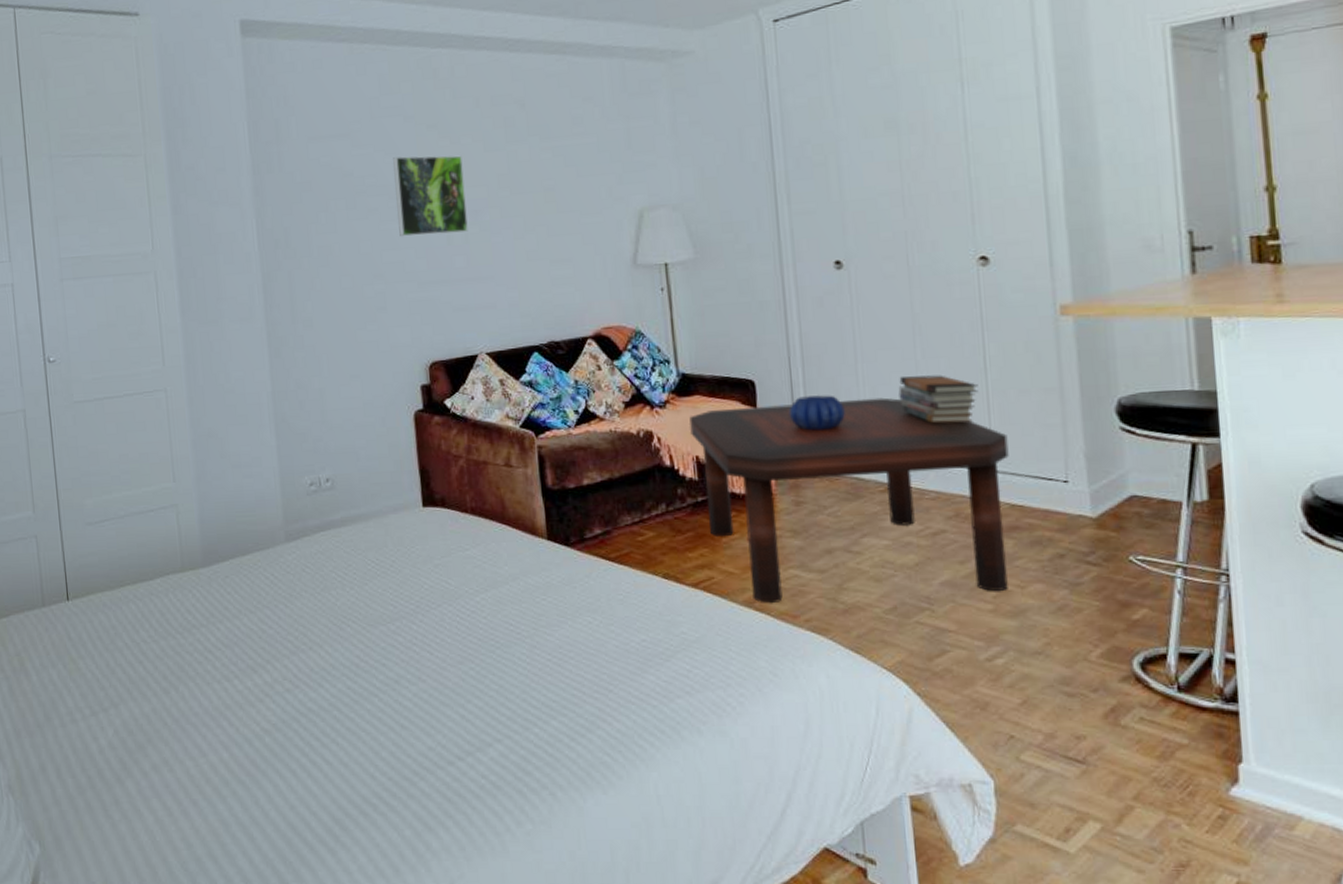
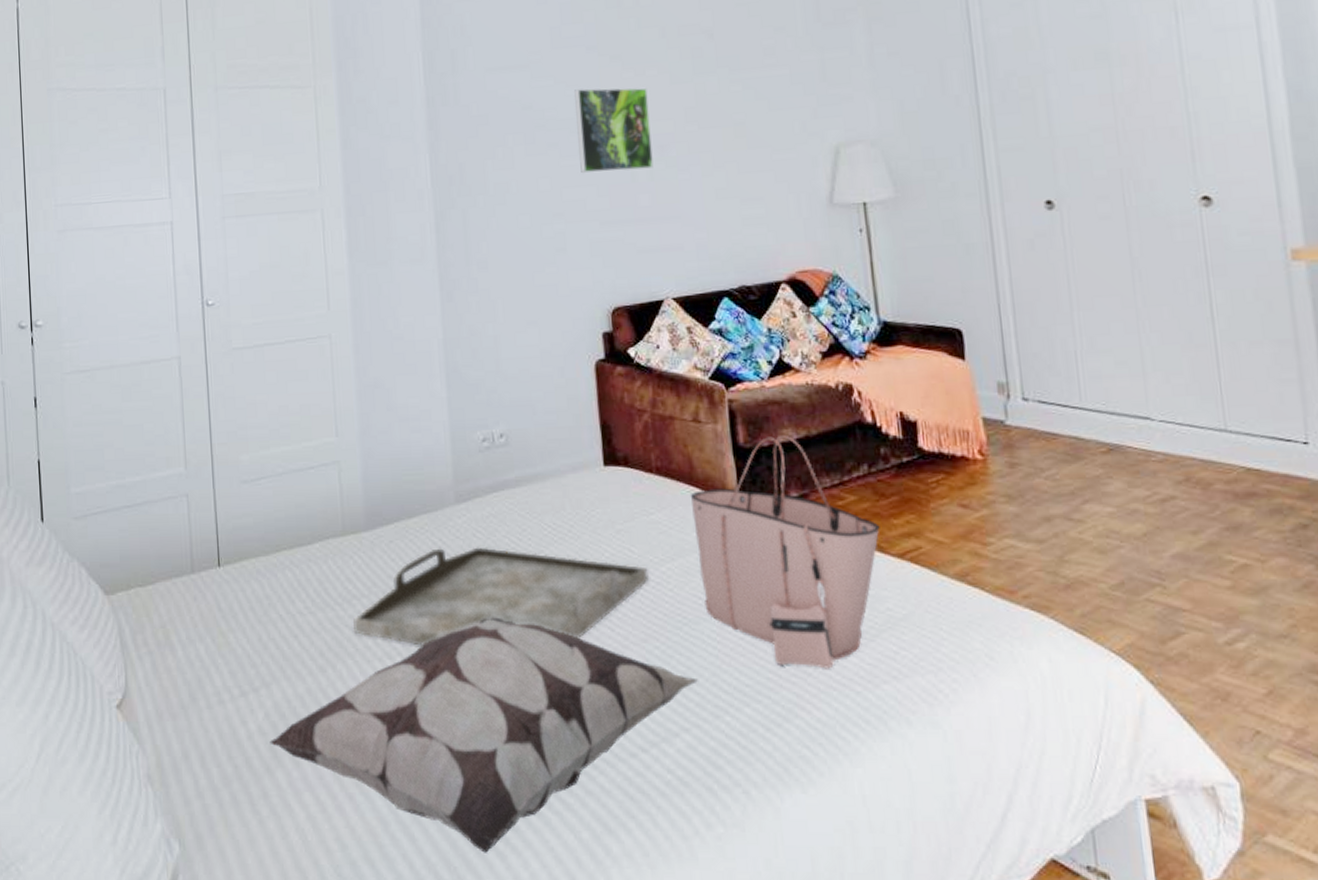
decorative pillow: none [119,643,510,849] -> present [270,617,699,853]
serving tray: none [193,580,464,669] -> present [353,547,649,646]
tote bag: none [502,477,676,686] -> present [690,434,880,669]
coffee table: present [689,397,1009,604] -> none [892,349,1247,578]
decorative bowl: present [789,395,845,431] -> none [1000,345,1061,385]
book stack: present [898,375,979,423] -> none [1118,324,1206,377]

